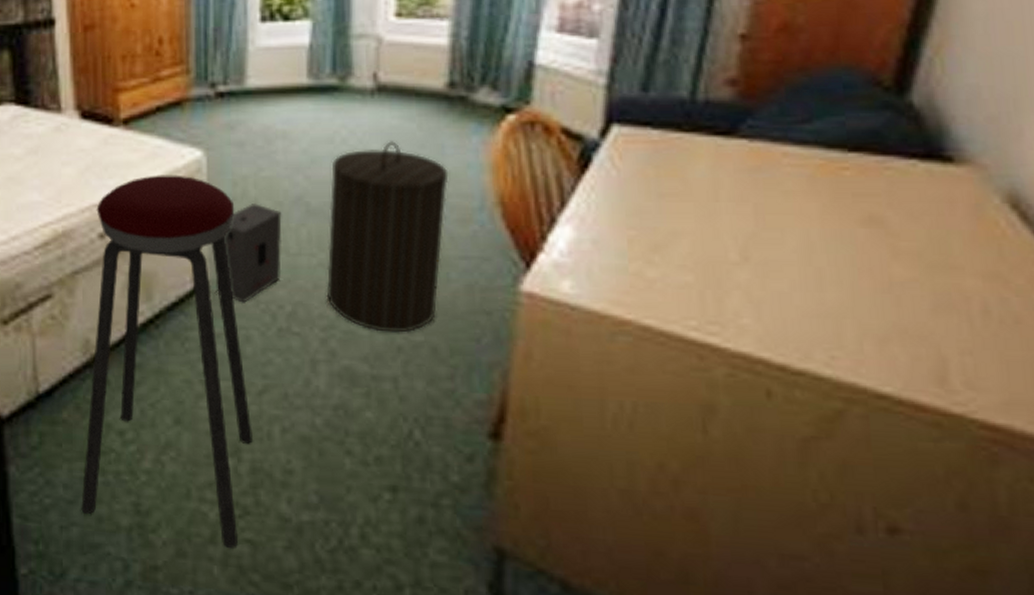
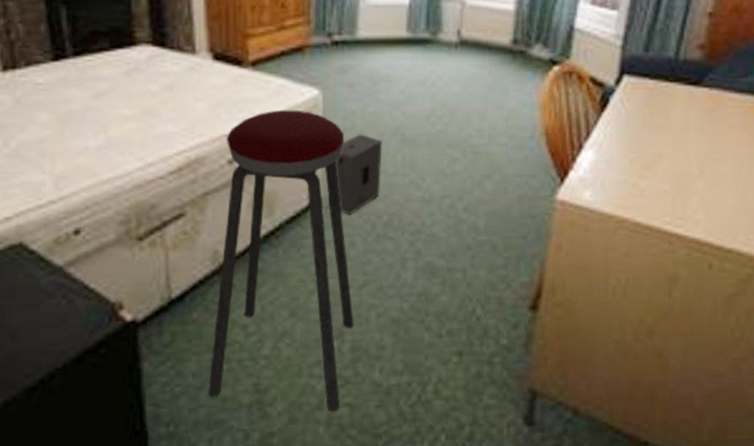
laundry hamper: present [326,141,449,333] -> none [415,85,510,234]

